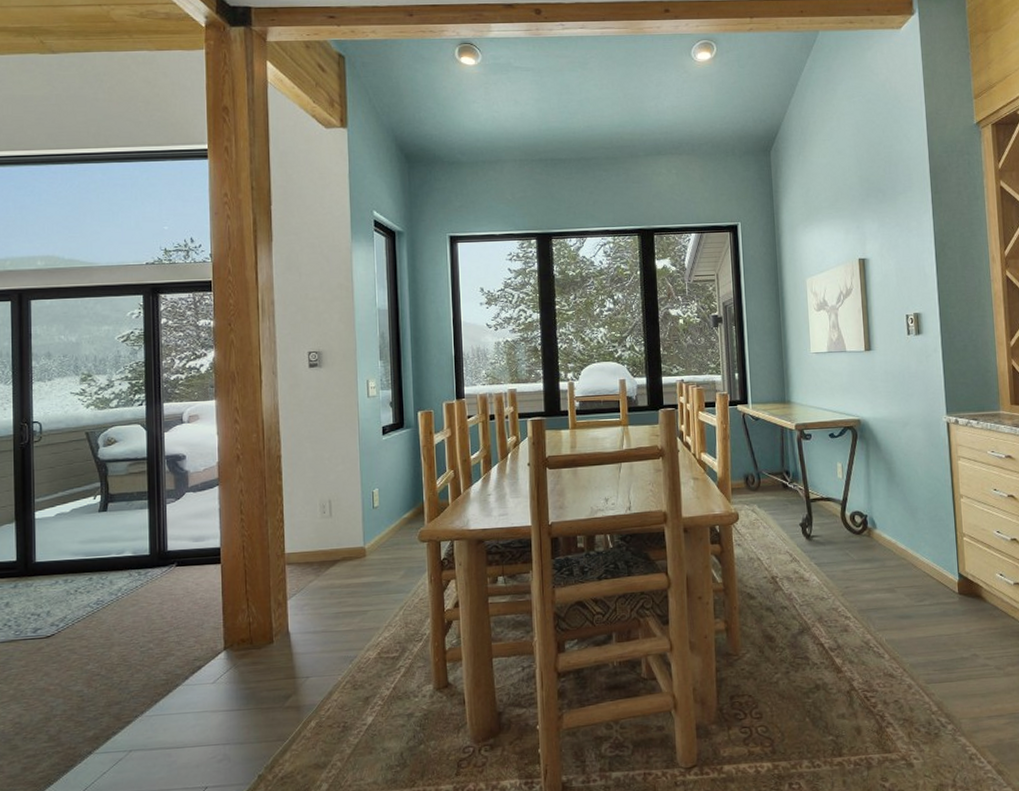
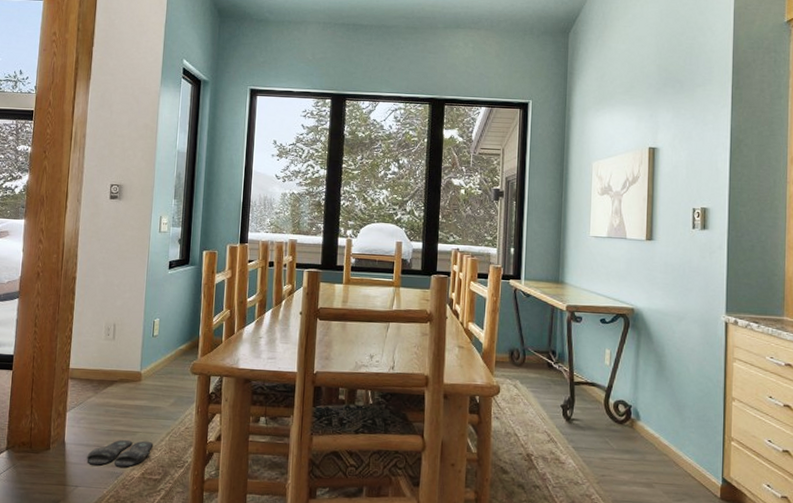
slippers: none [315,618,386,653] -> present [87,439,153,467]

